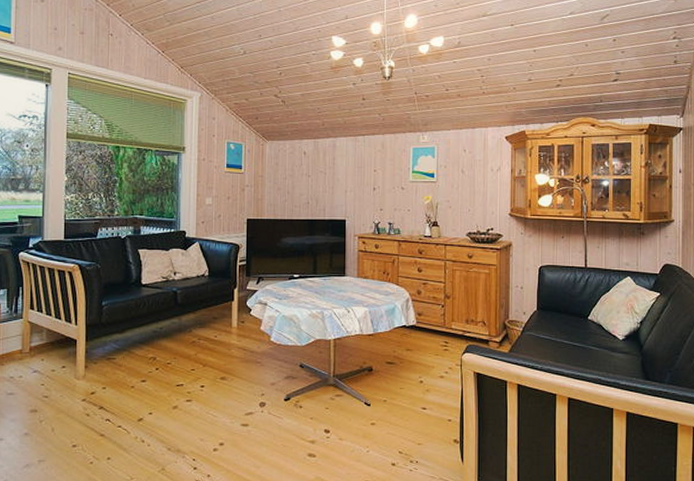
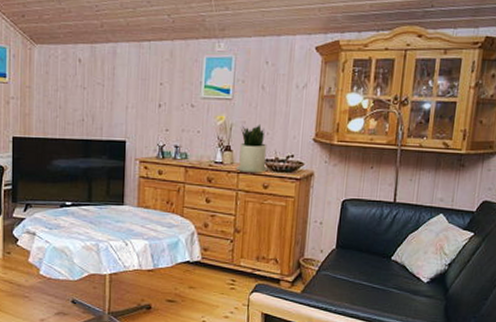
planter: none [443,202,472,246] -> present [236,123,268,174]

